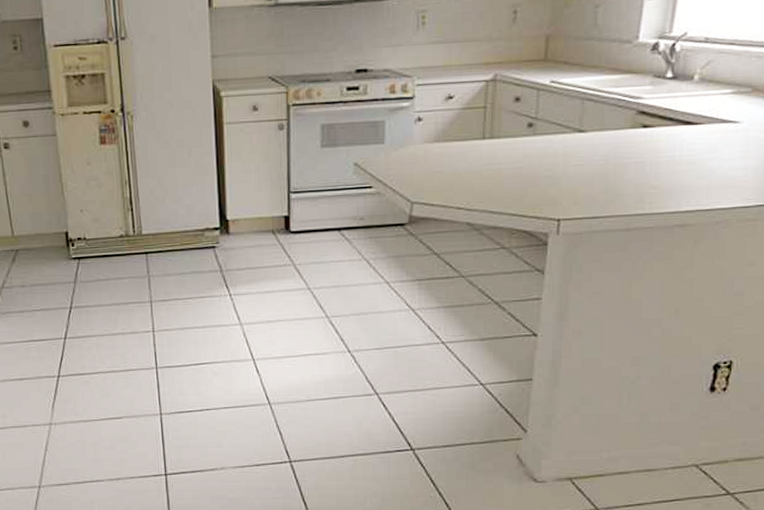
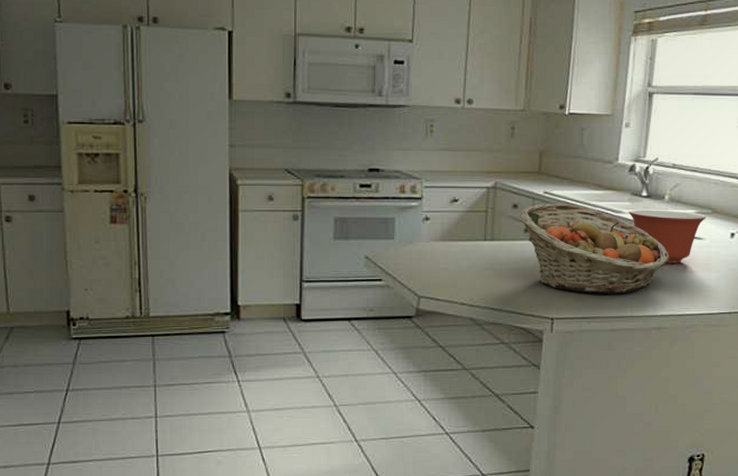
fruit basket: none [523,92,697,190] -> present [520,203,669,294]
mixing bowl: none [650,91,744,153] -> present [629,209,706,263]

